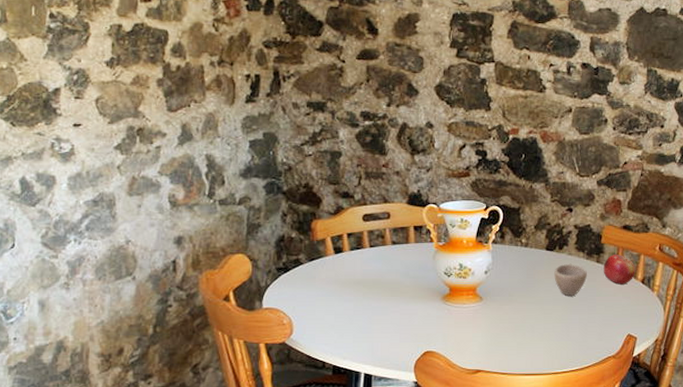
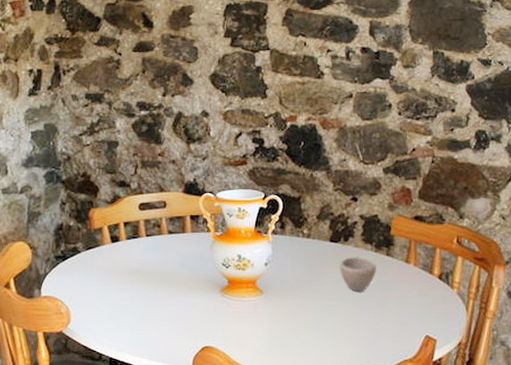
fruit: present [603,255,635,285] -> none [394,247,431,280]

